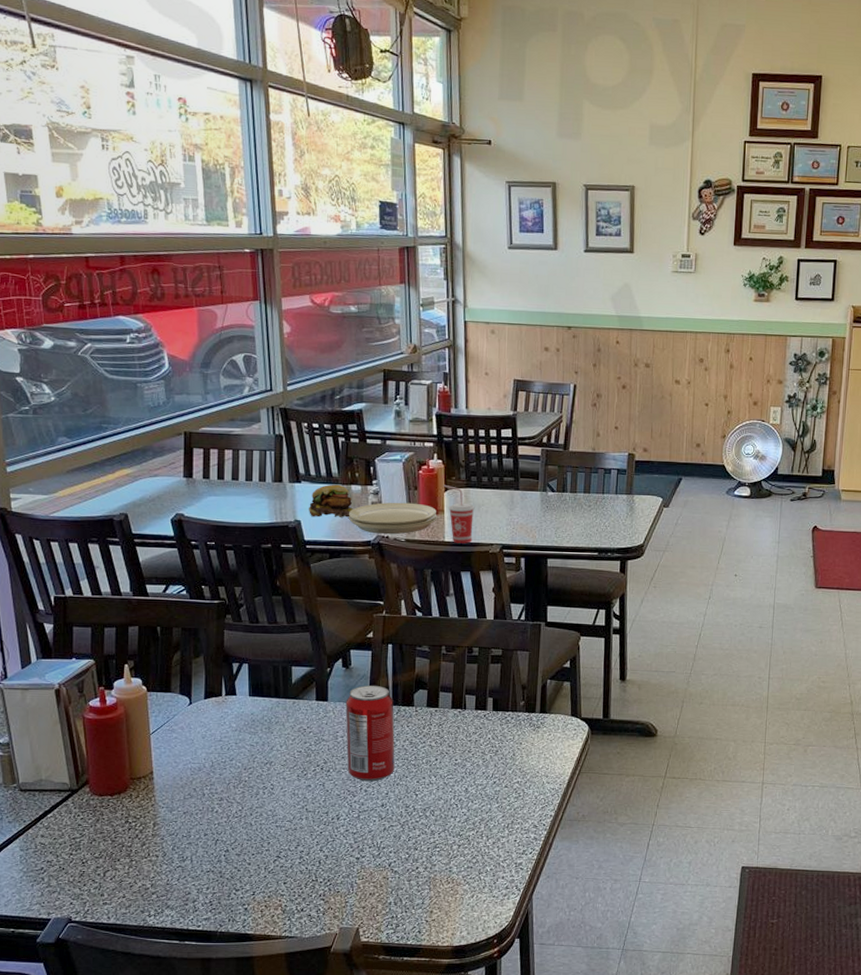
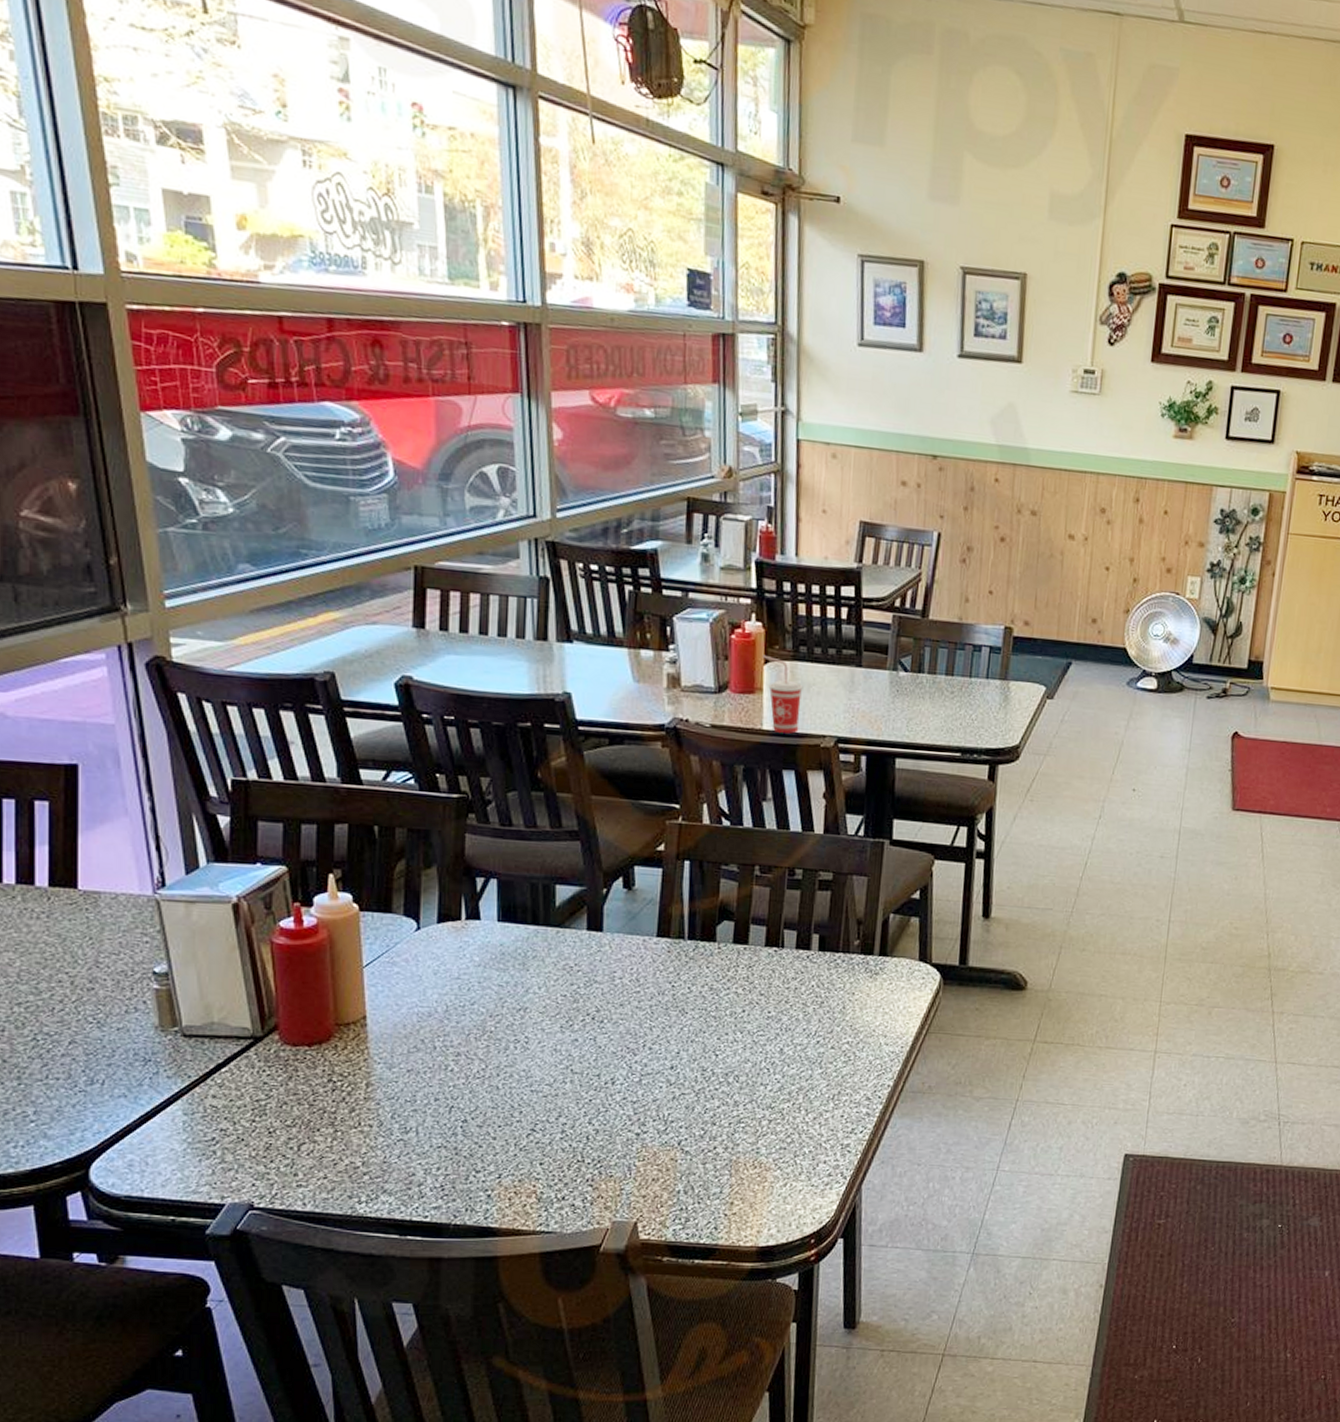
burger: present [309,484,353,518] -> none [583,646,642,692]
soda can: present [345,685,395,782] -> none [625,913,690,1037]
plate: present [348,502,437,535] -> none [635,674,754,718]

